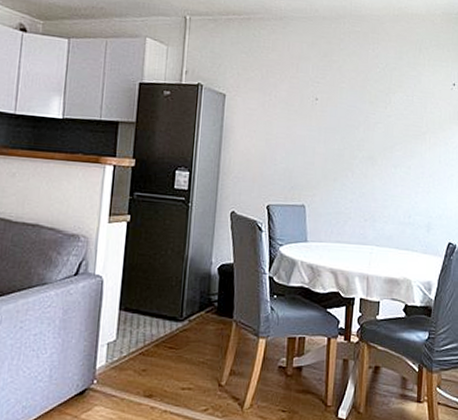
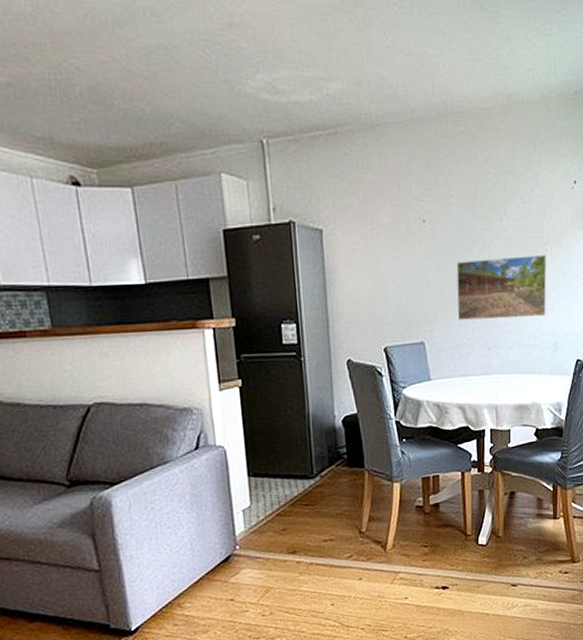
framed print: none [338,138,425,198] -> present [456,255,547,320]

